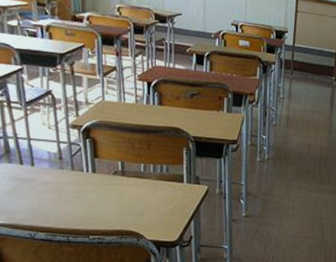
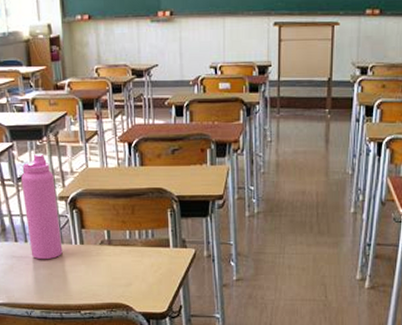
water bottle: none [31,79,73,185] -> present [21,152,63,260]

